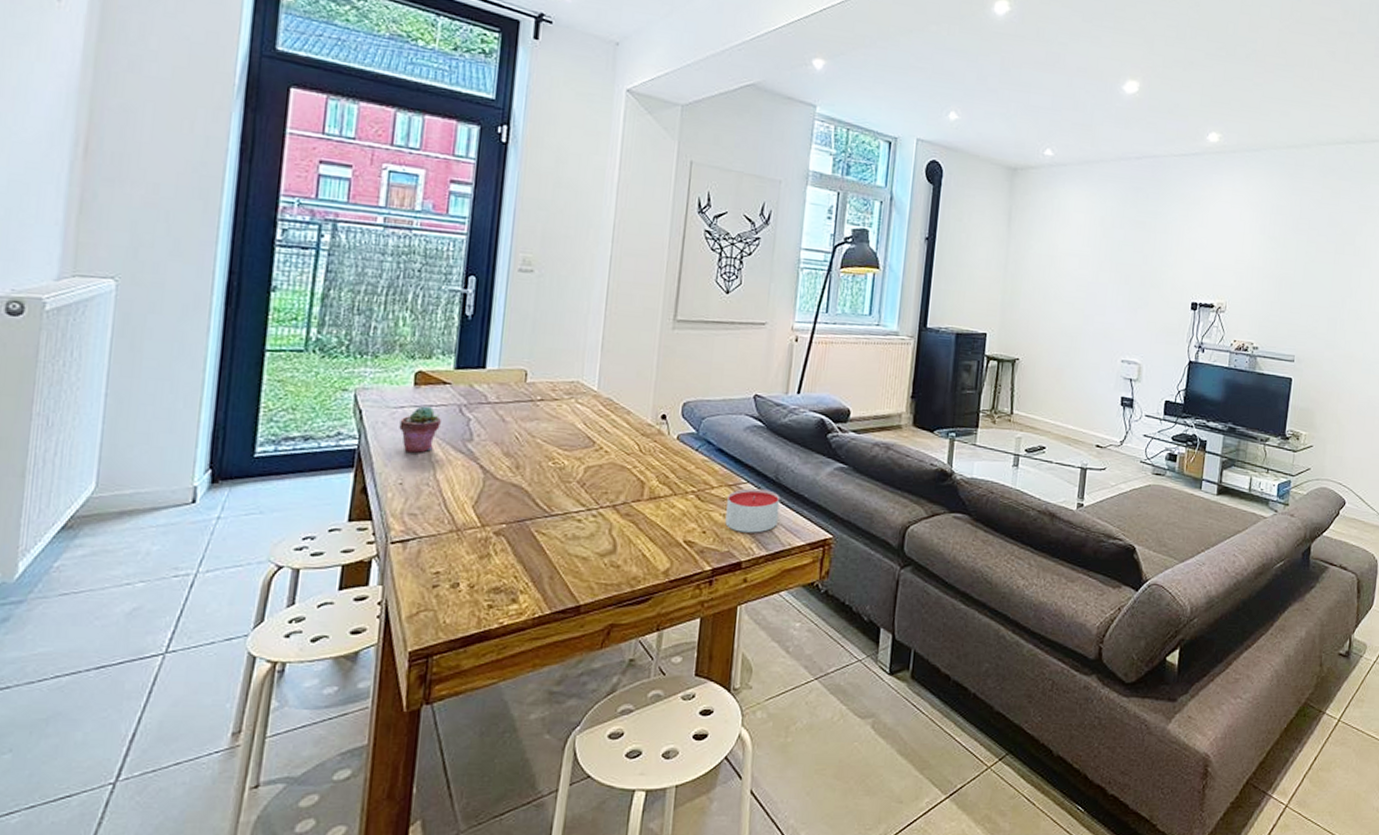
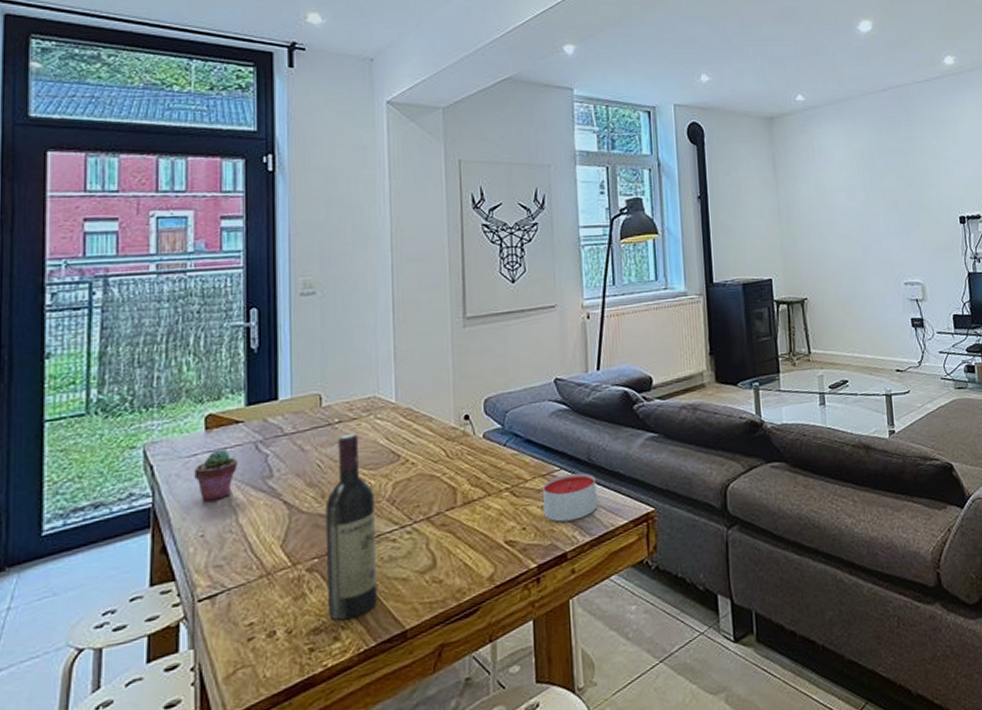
wine bottle: none [510,413,566,586] -> present [325,434,378,621]

